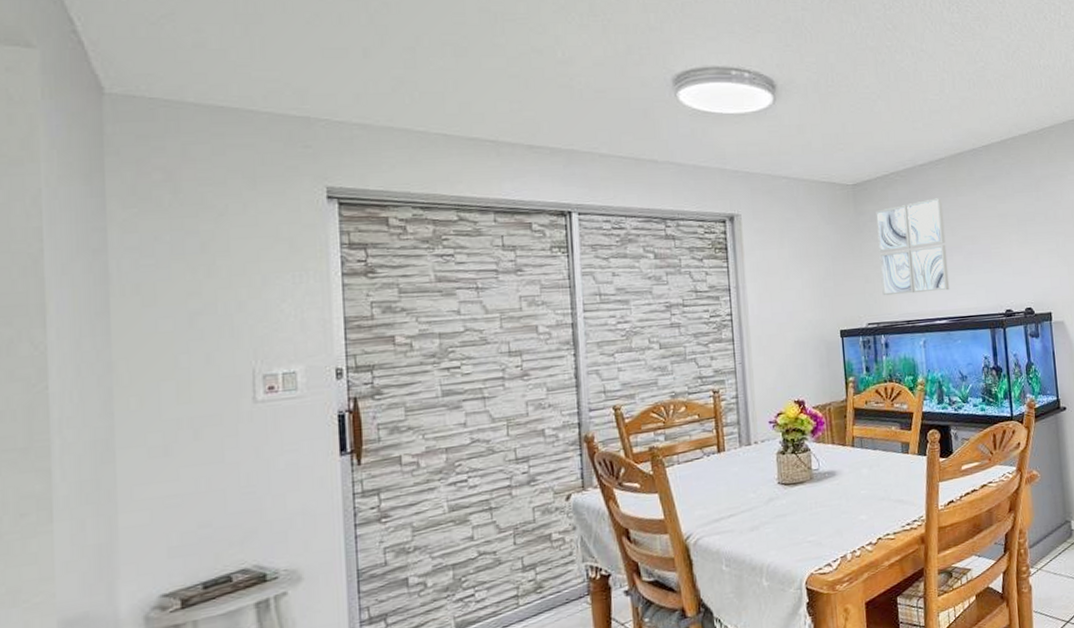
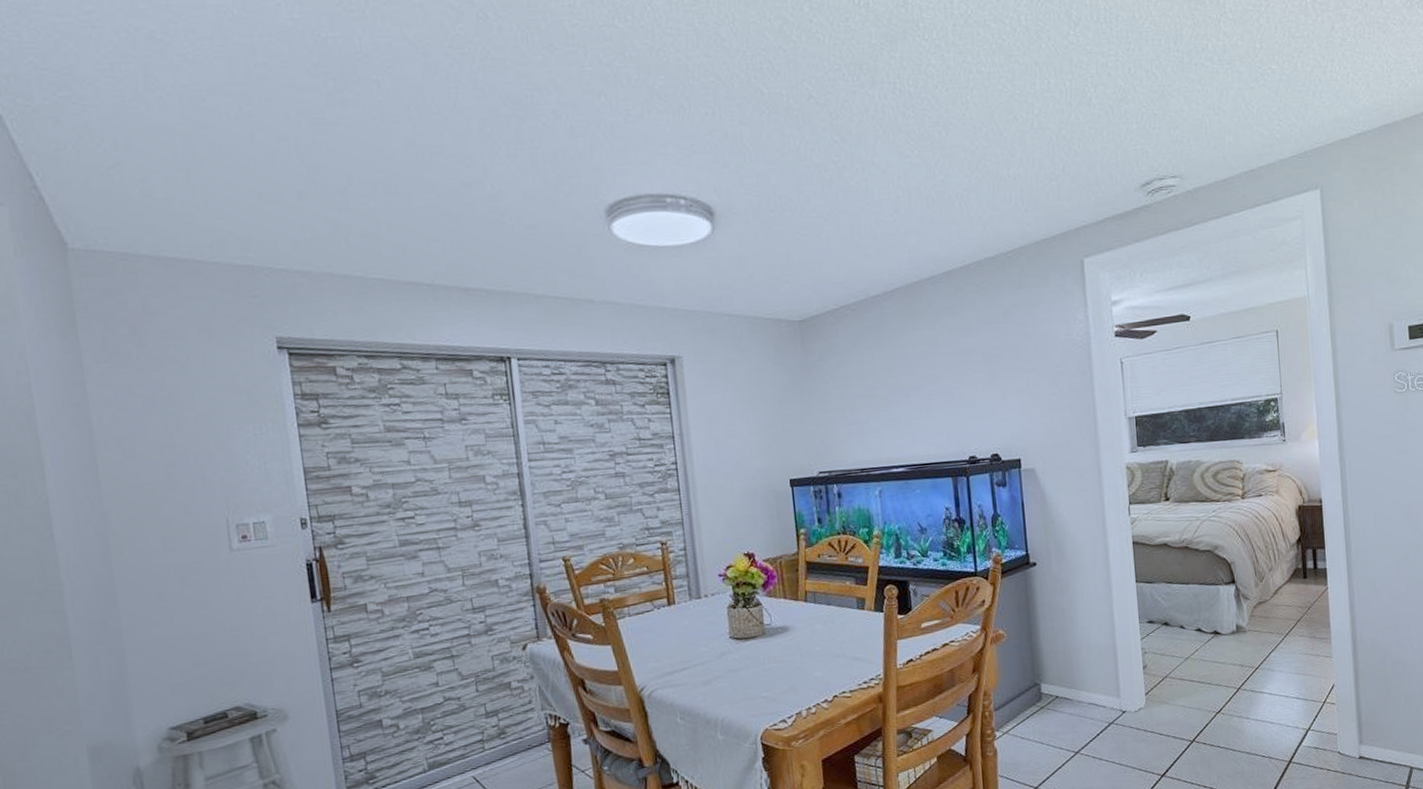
wall art: present [876,198,950,296] -> none [825,333,907,443]

